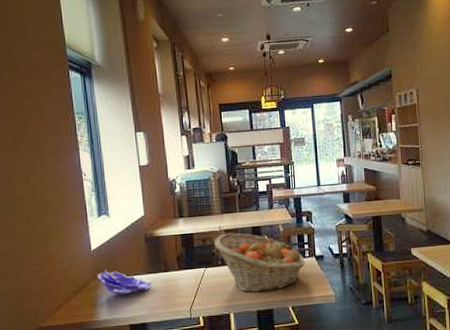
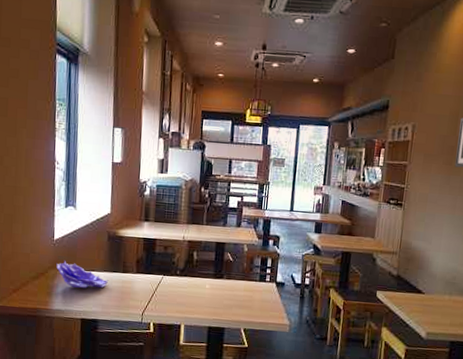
fruit basket: present [214,232,306,293] -> none [176,244,265,310]

